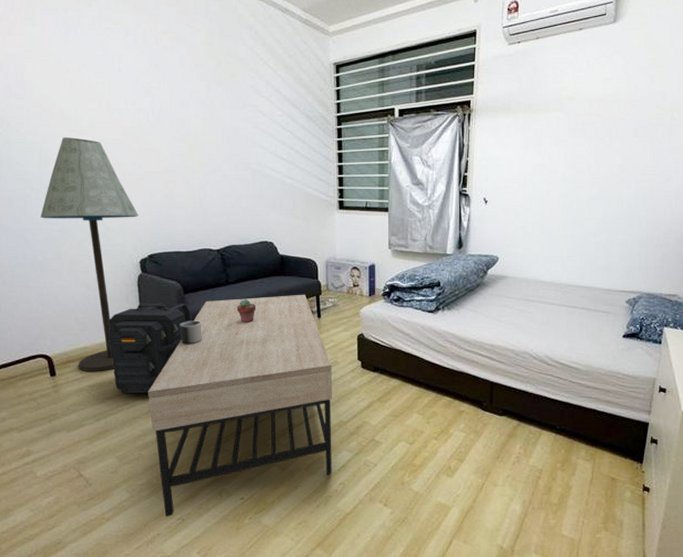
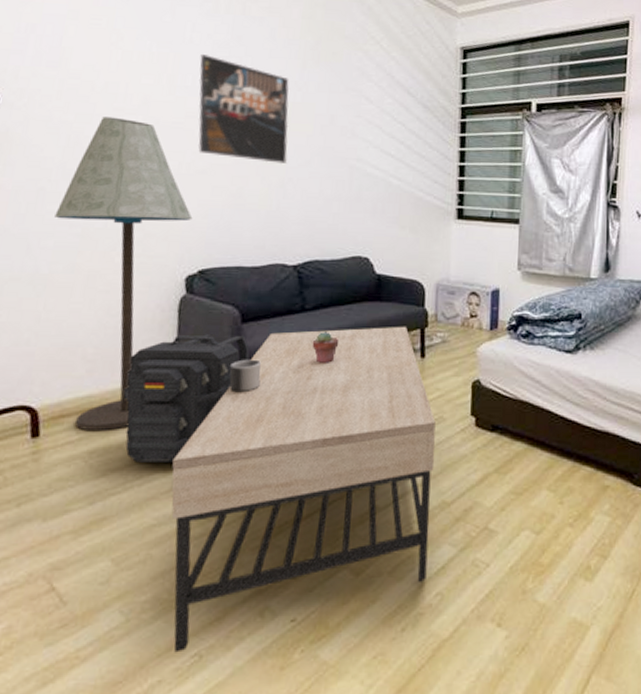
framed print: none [128,82,204,169] -> present [198,54,289,164]

